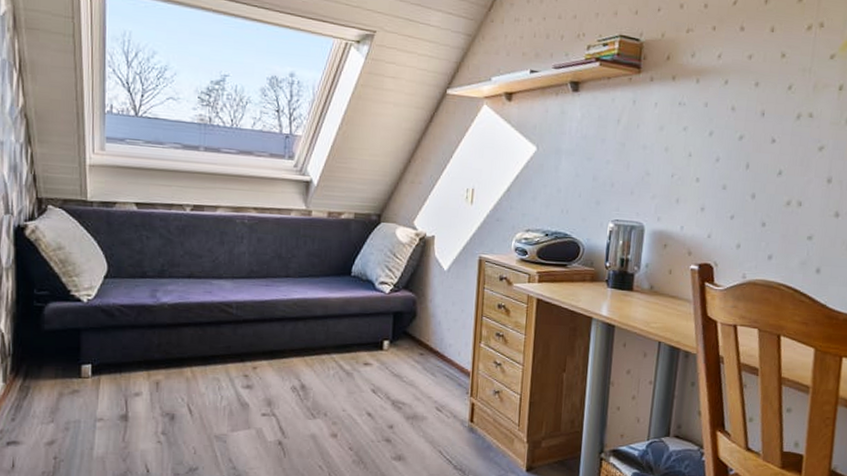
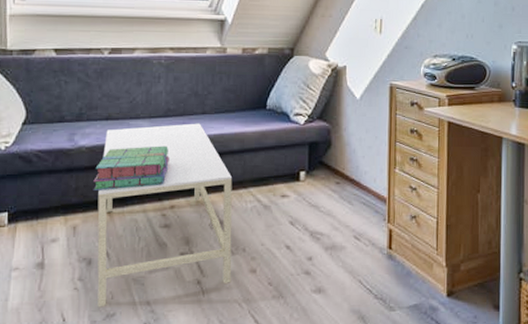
stack of books: none [175,307,252,348] -> present [93,146,169,190]
coffee table: none [180,286,316,461] -> present [97,123,233,308]

